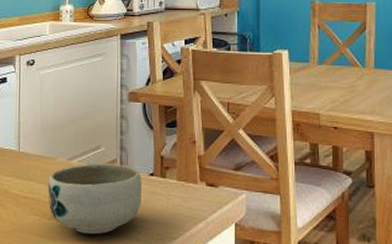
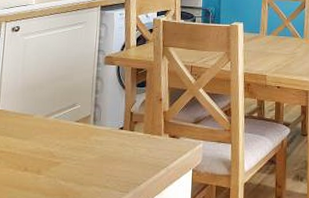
bowl: present [48,163,142,235] -> none [24,119,112,184]

